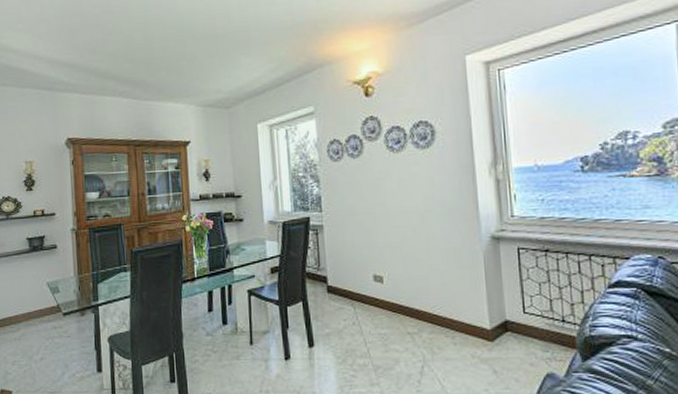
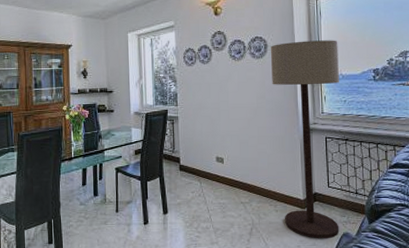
floor lamp: none [438,120,542,381] -> present [270,40,340,239]

